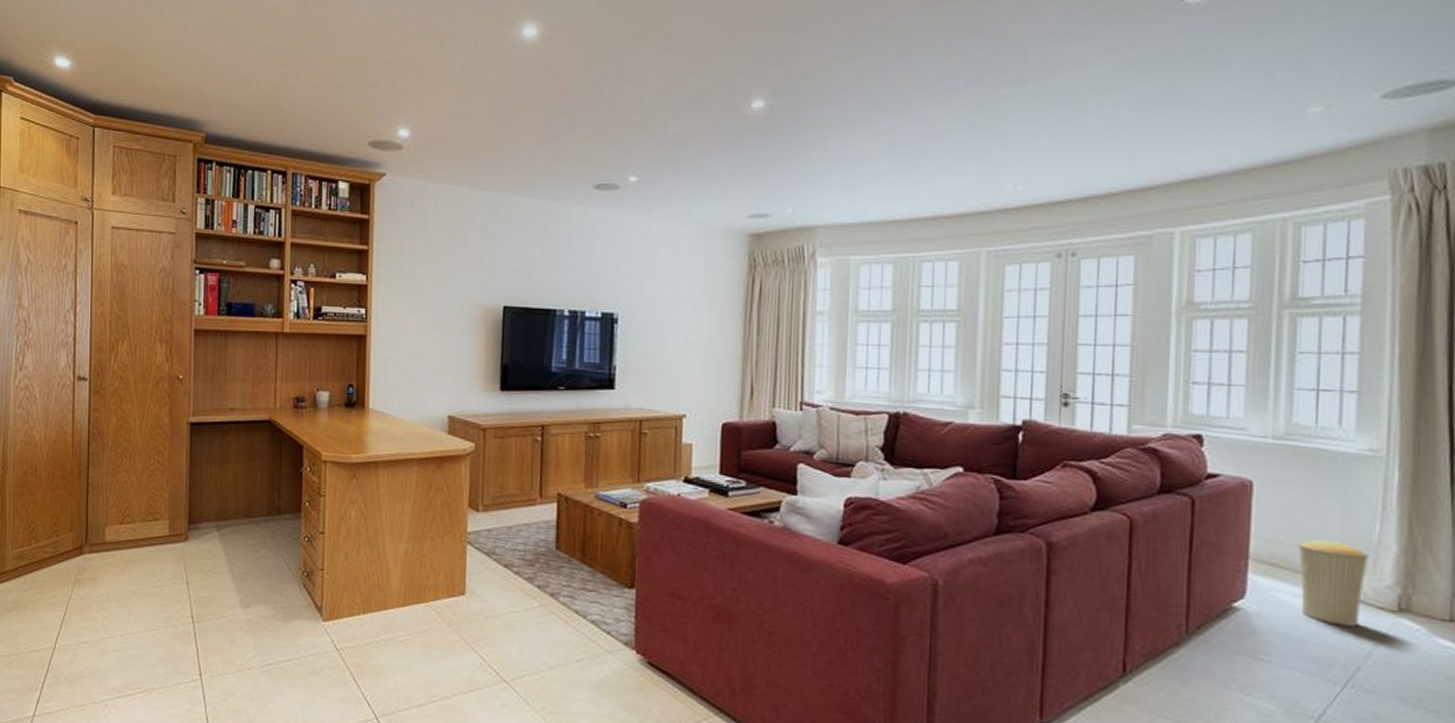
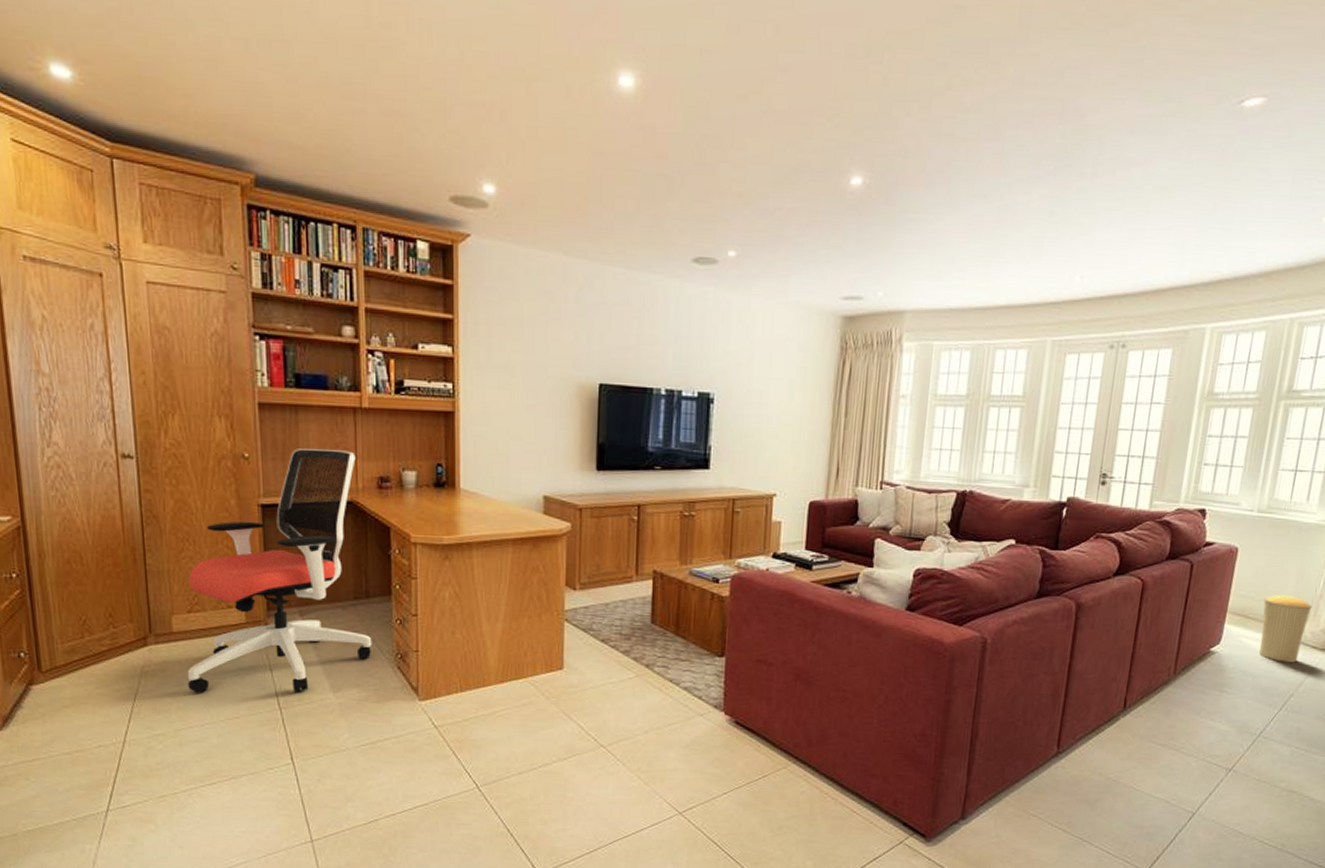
office chair: none [113,371,281,607] -> present [187,448,372,693]

